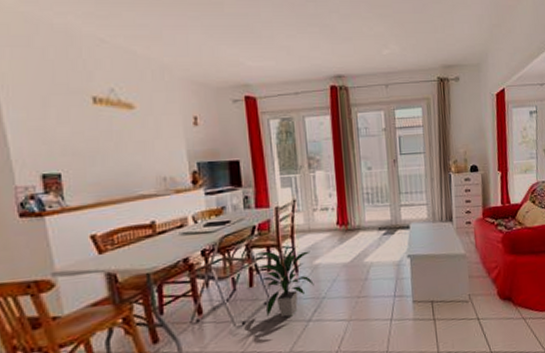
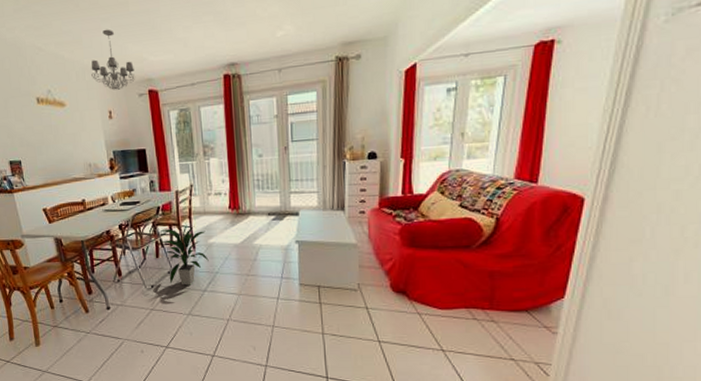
chandelier: none [172,28,229,94] -> present [91,29,135,90]

